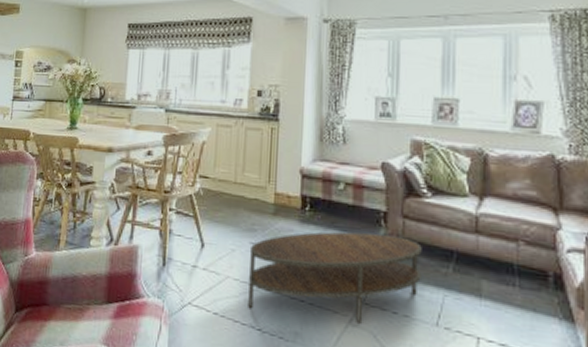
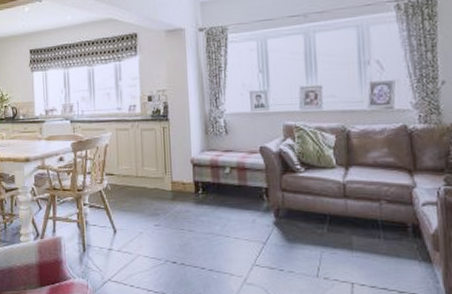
coffee table: present [248,231,422,324] -> none [155,207,301,282]

